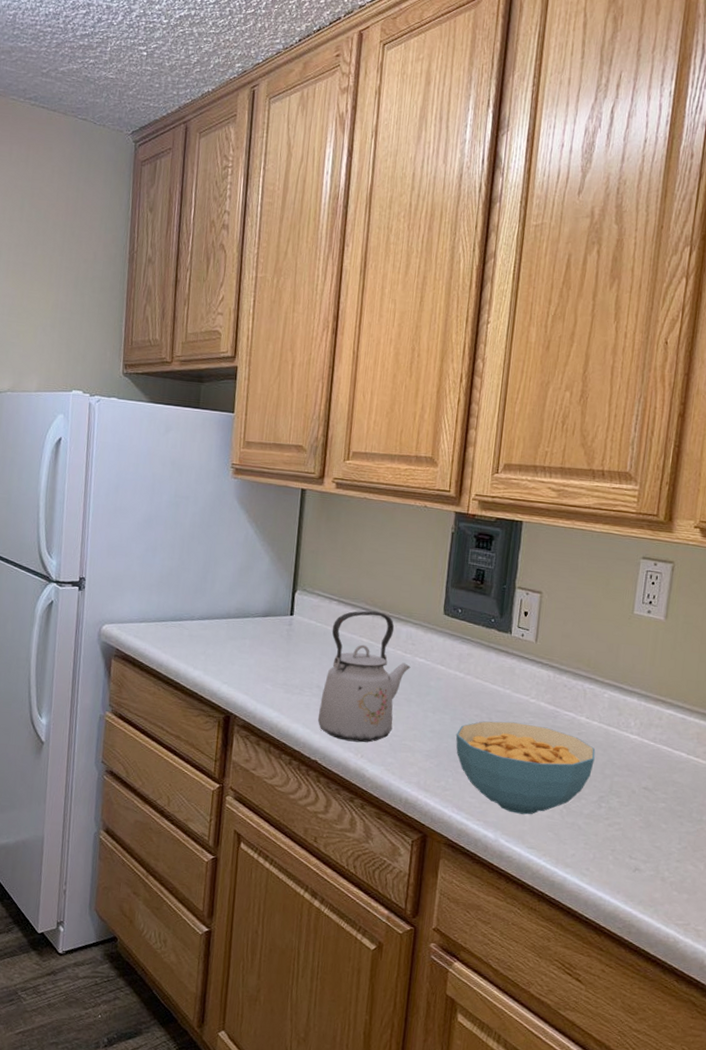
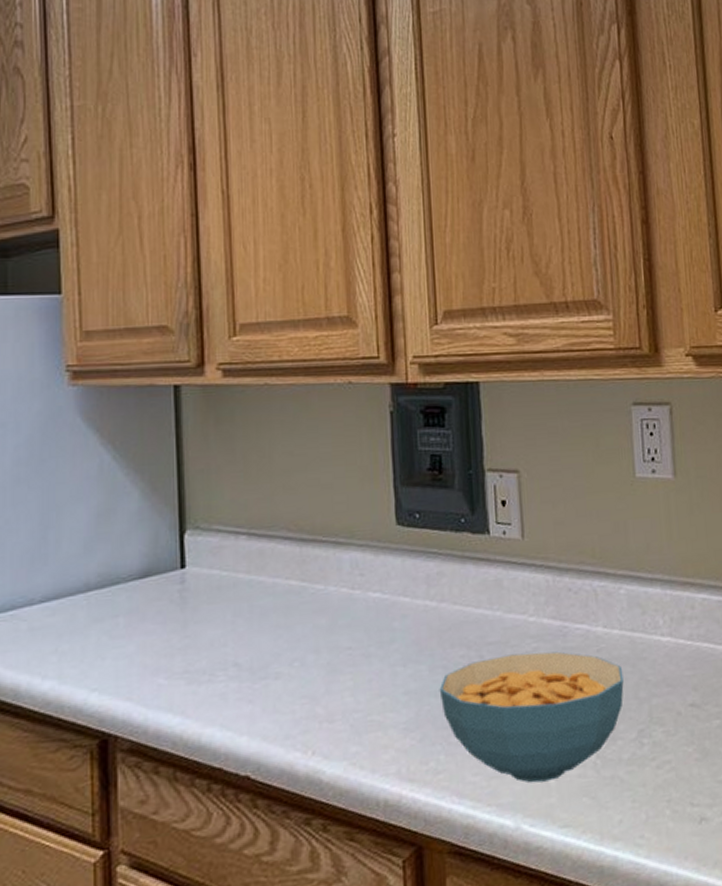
kettle: present [317,611,411,743] -> none [241,539,363,736]

